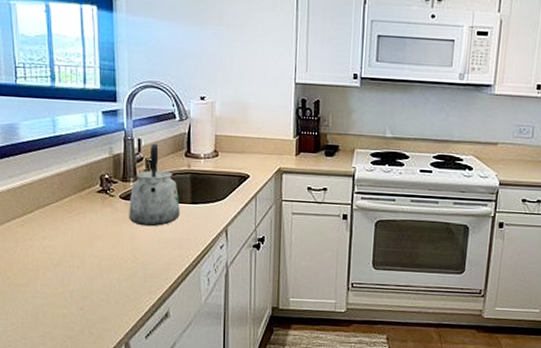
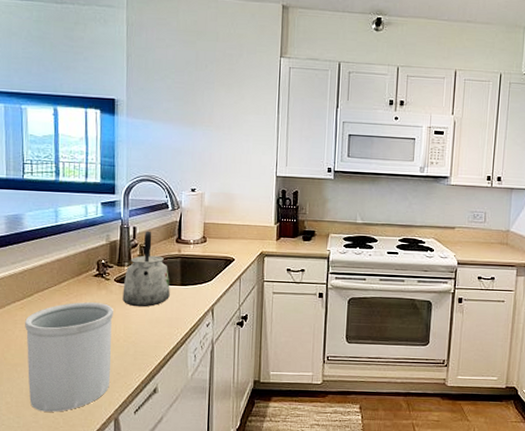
utensil holder: none [27,220,119,335] -> present [25,302,113,412]

